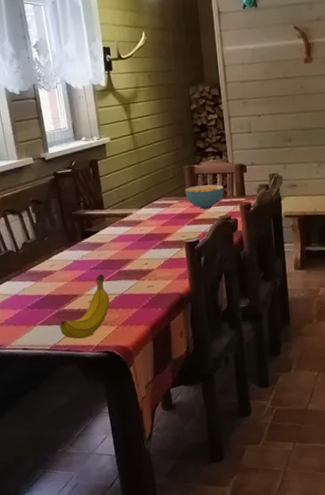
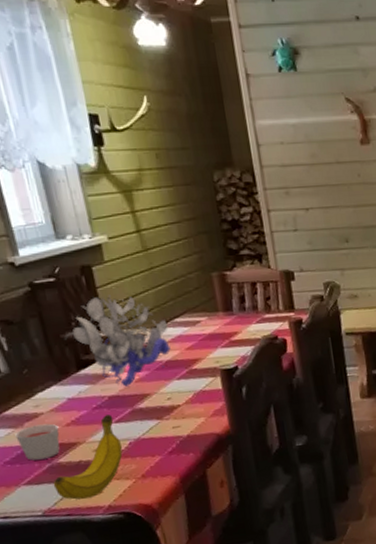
candle: none [36,279,66,307] -> present [15,423,60,461]
plant: none [74,182,150,253] -> present [63,294,171,387]
cereal bowl: present [185,184,224,209] -> none [215,296,268,327]

